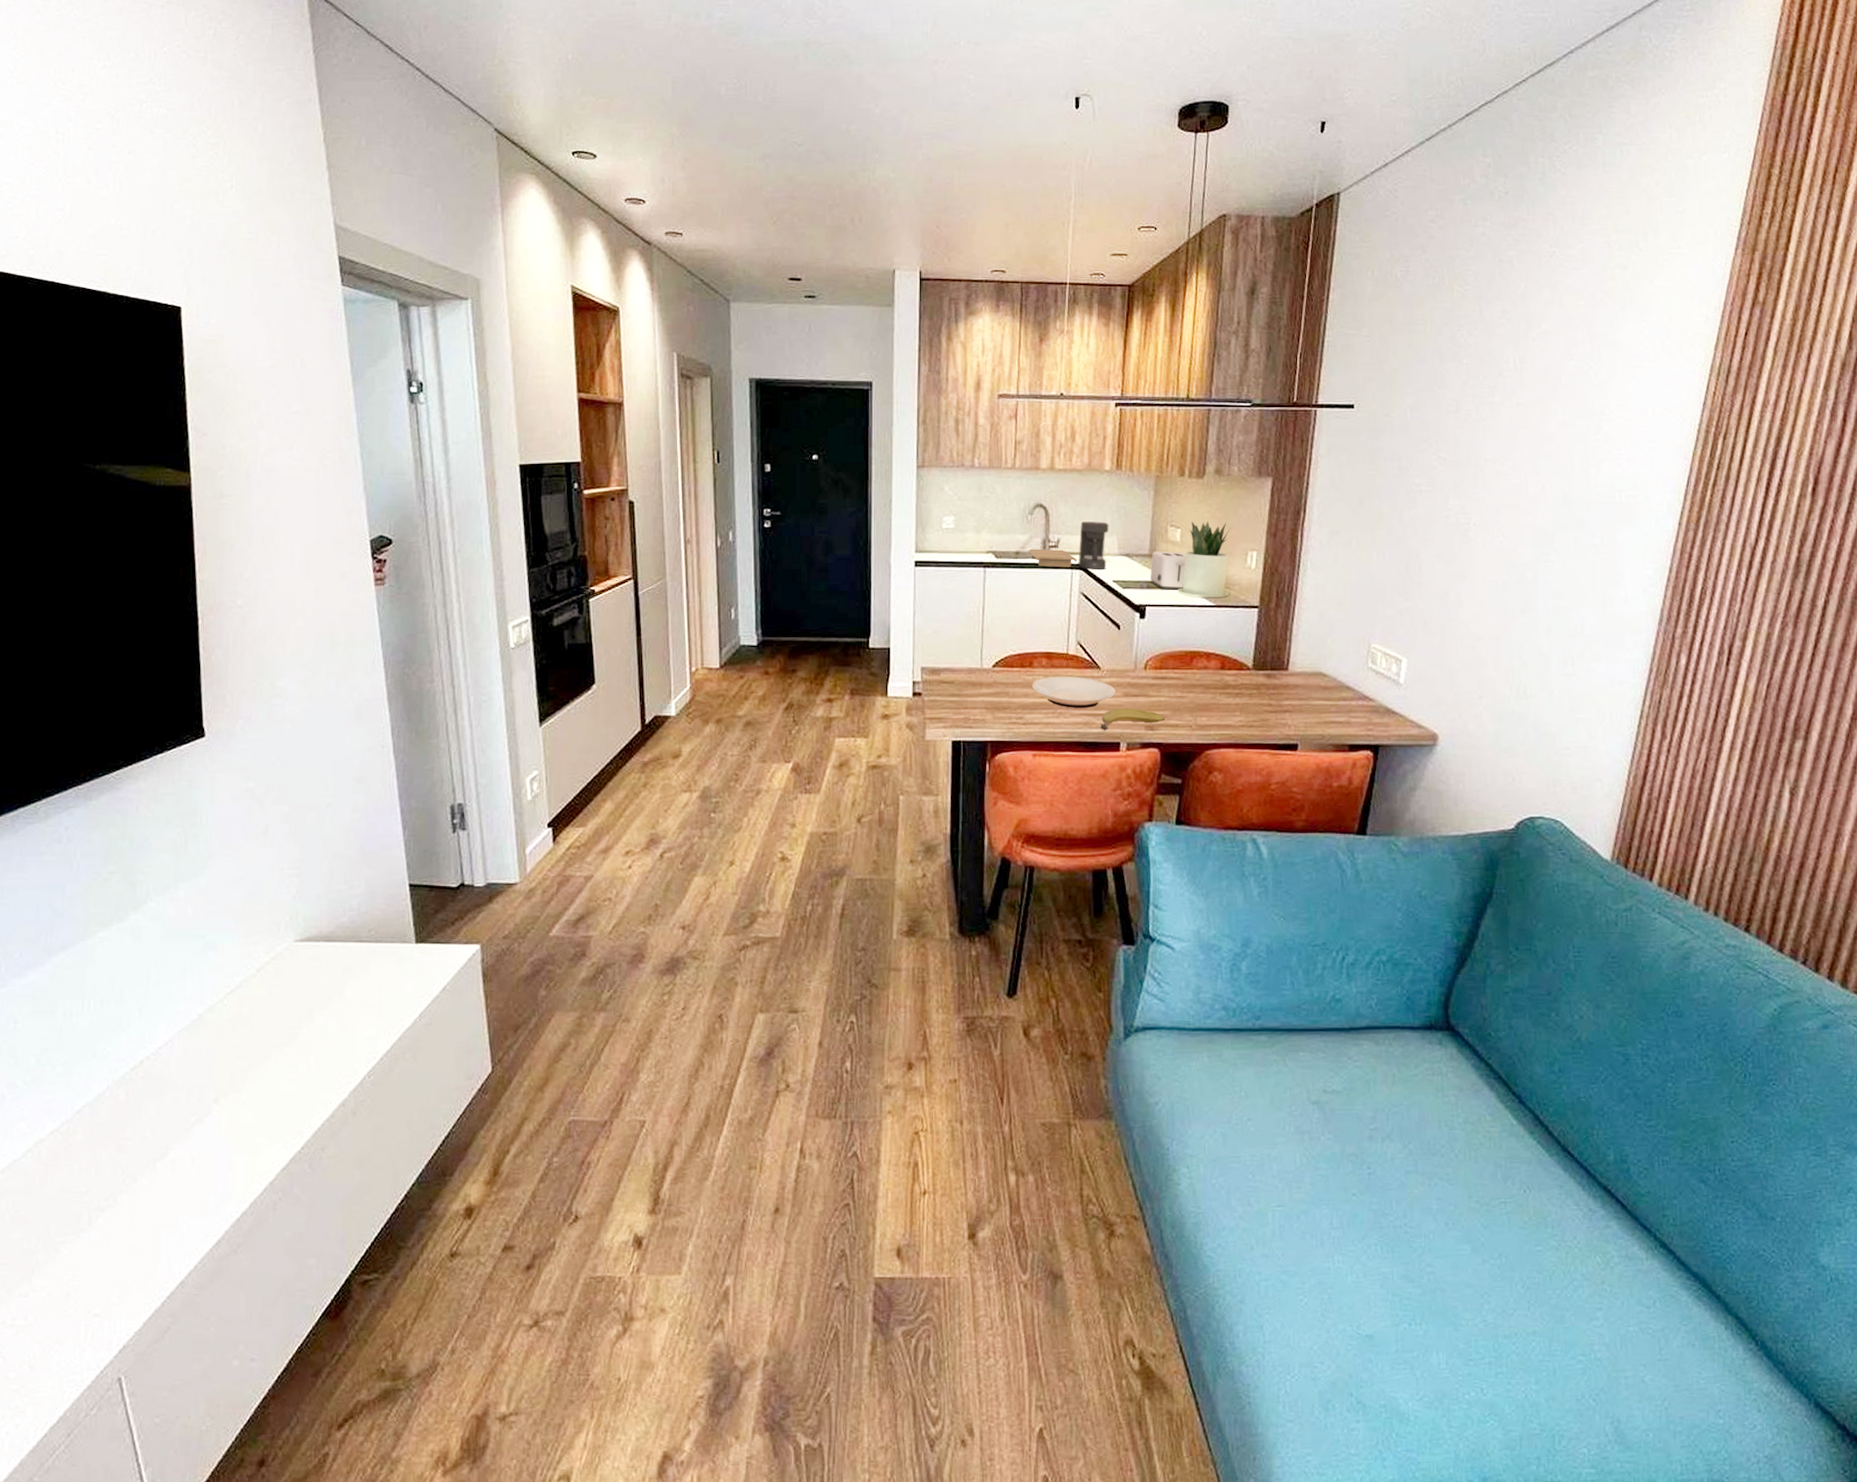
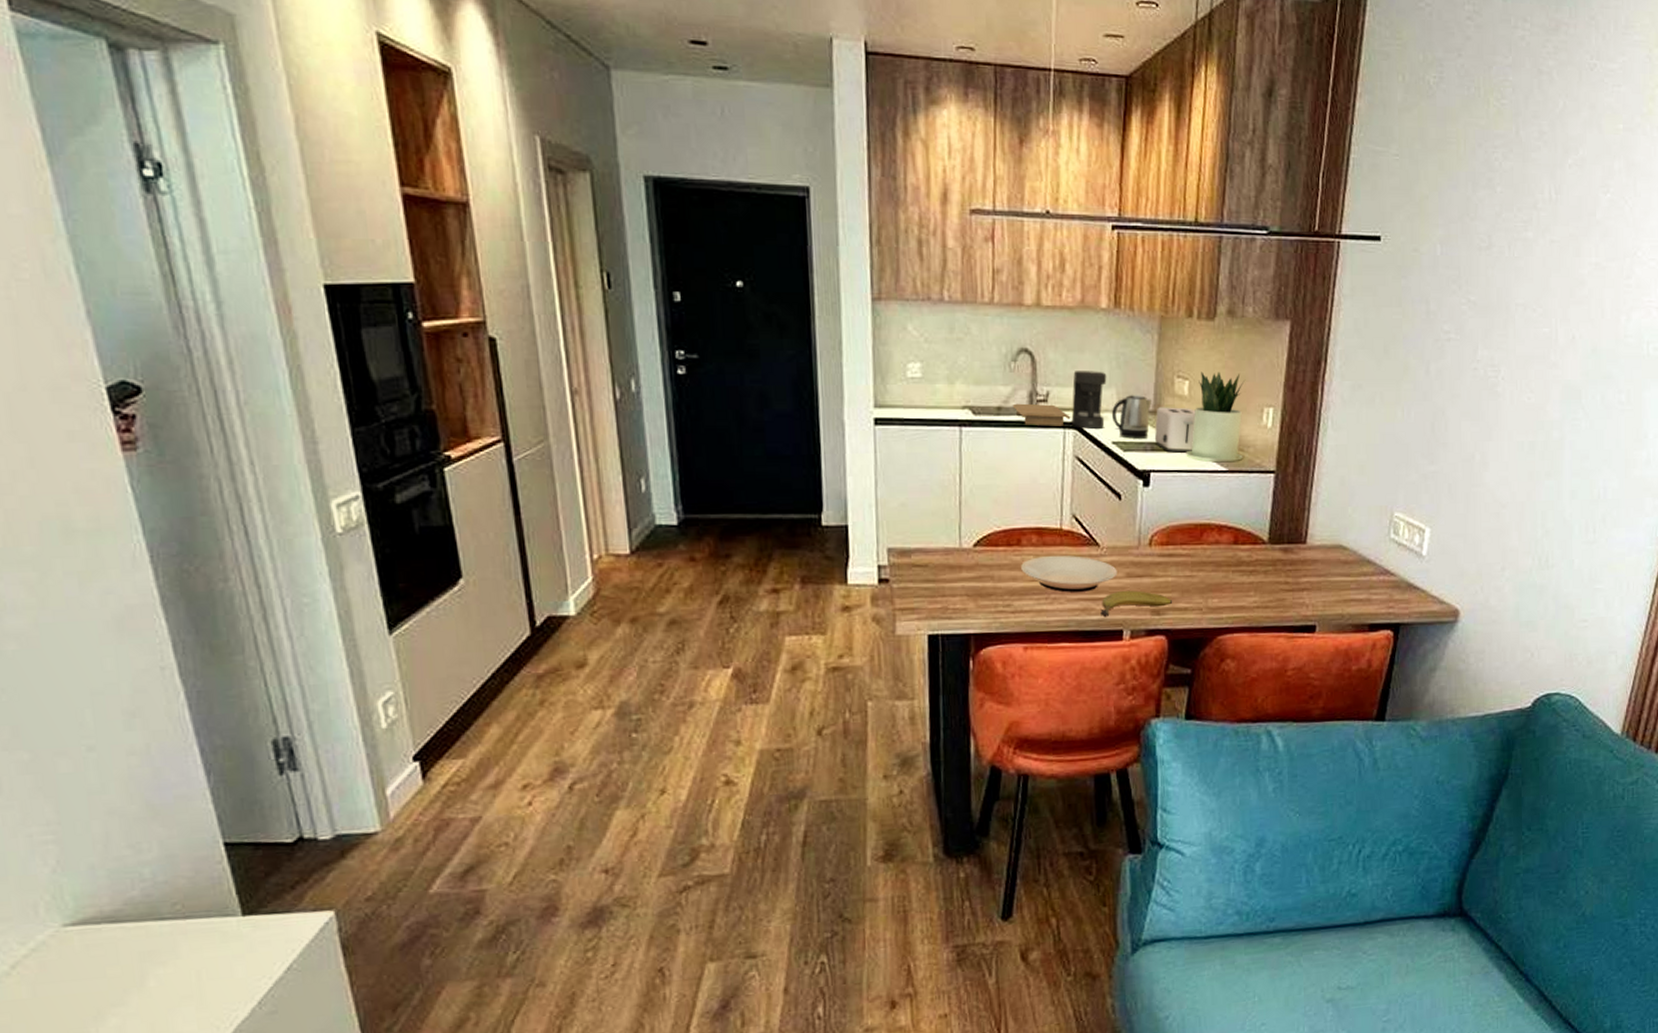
kettle: none [1112,540,1148,578] -> present [1111,394,1152,439]

